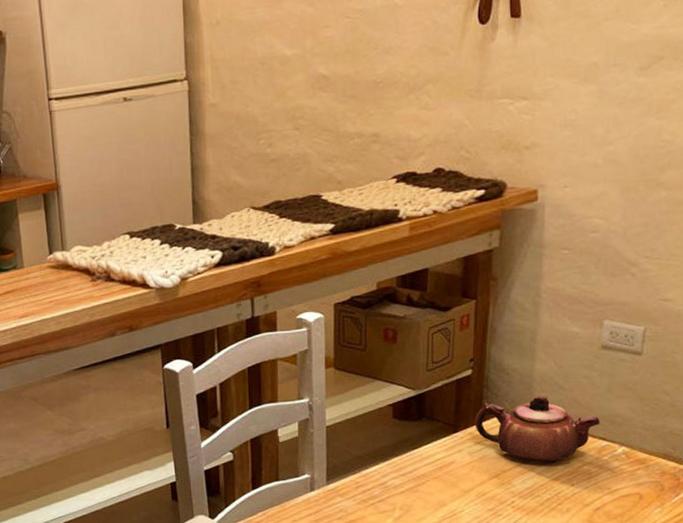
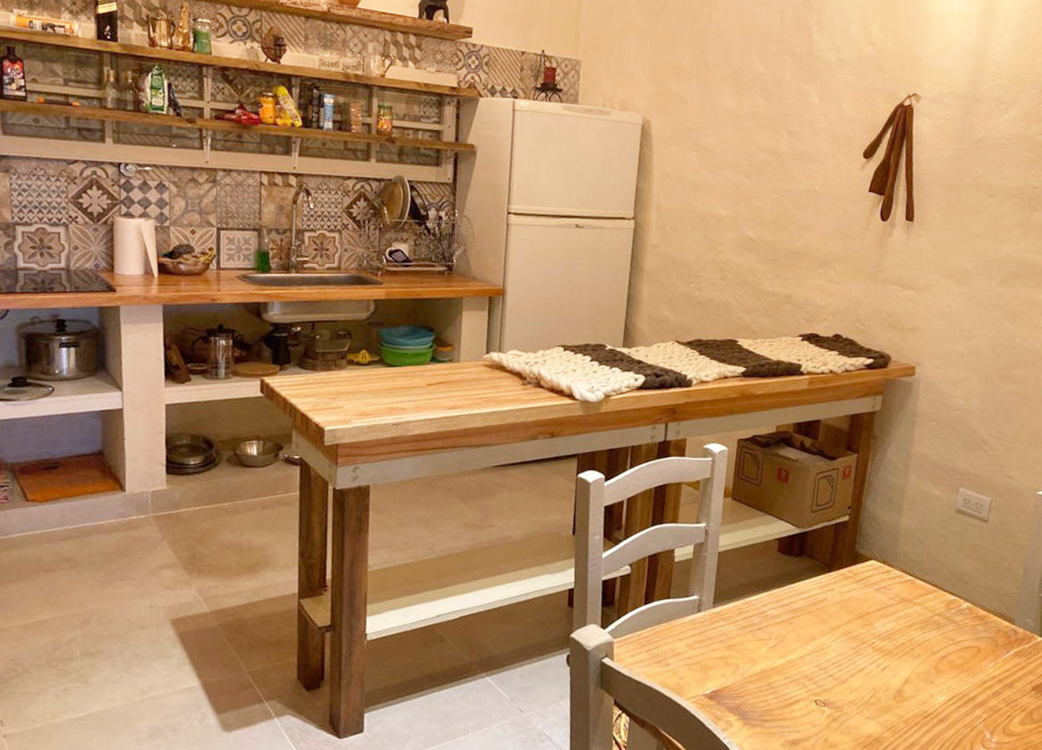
teapot: present [474,395,600,464] -> none [847,547,951,611]

